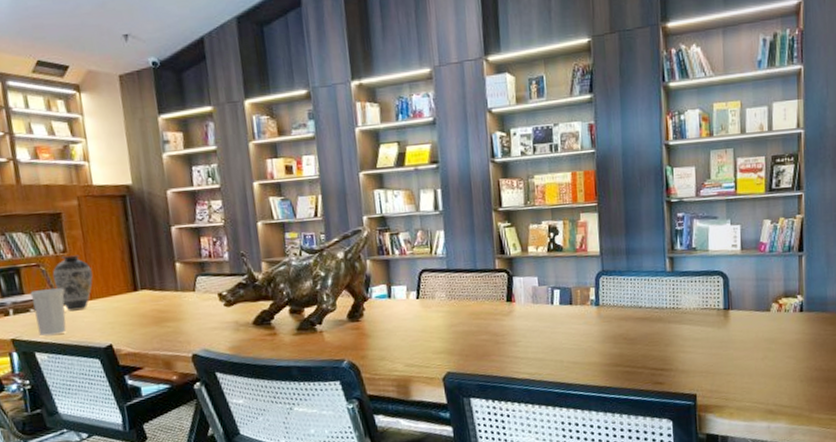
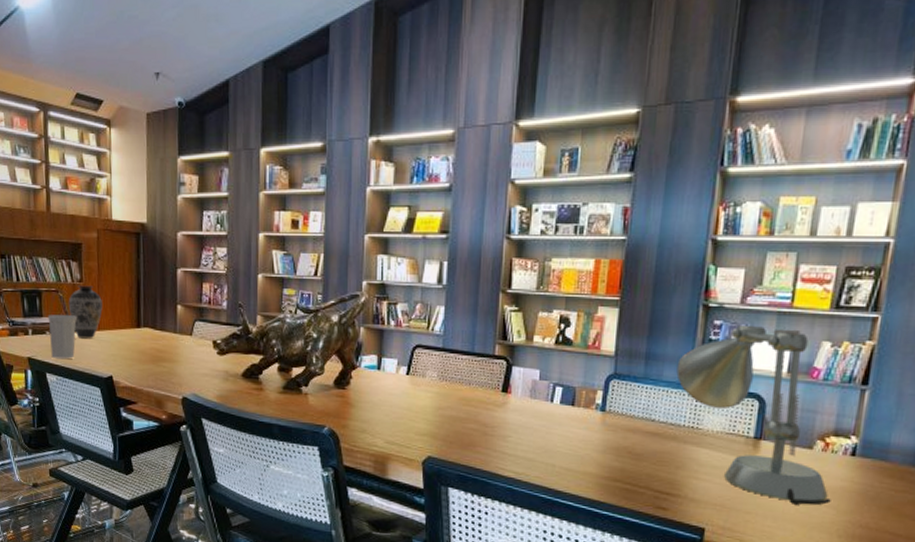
desk lamp: none [653,212,791,361] -> present [676,324,831,505]

